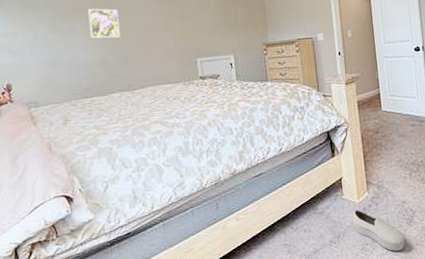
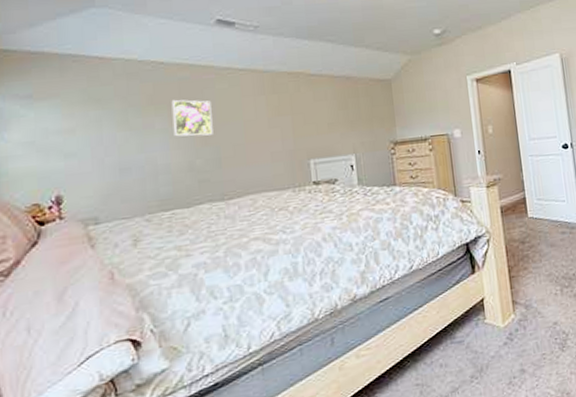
shoe: present [352,209,405,251] -> none [497,335,558,384]

